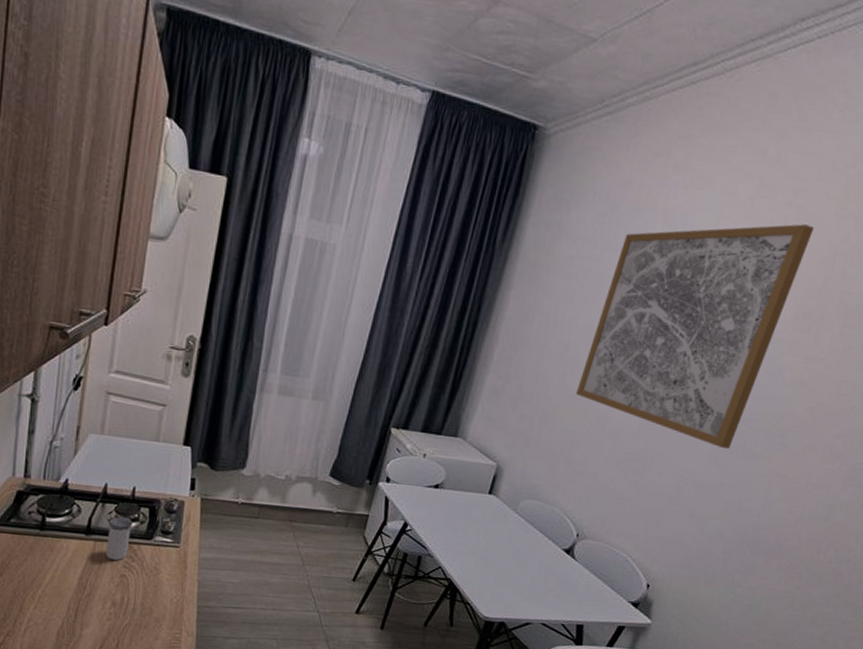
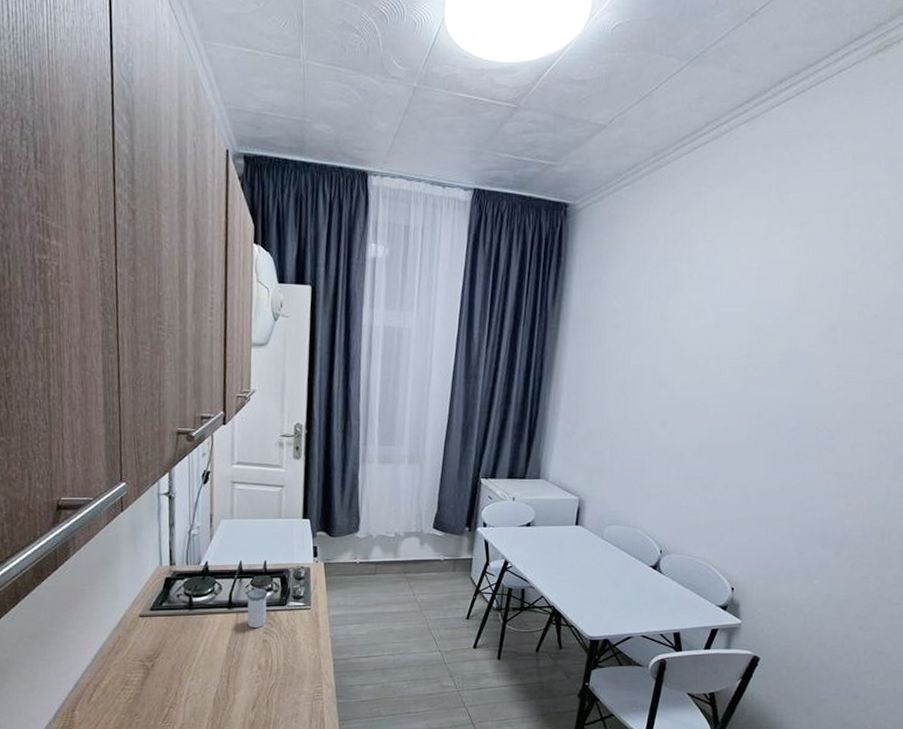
wall art: present [576,224,814,450] -> none [639,252,823,457]

